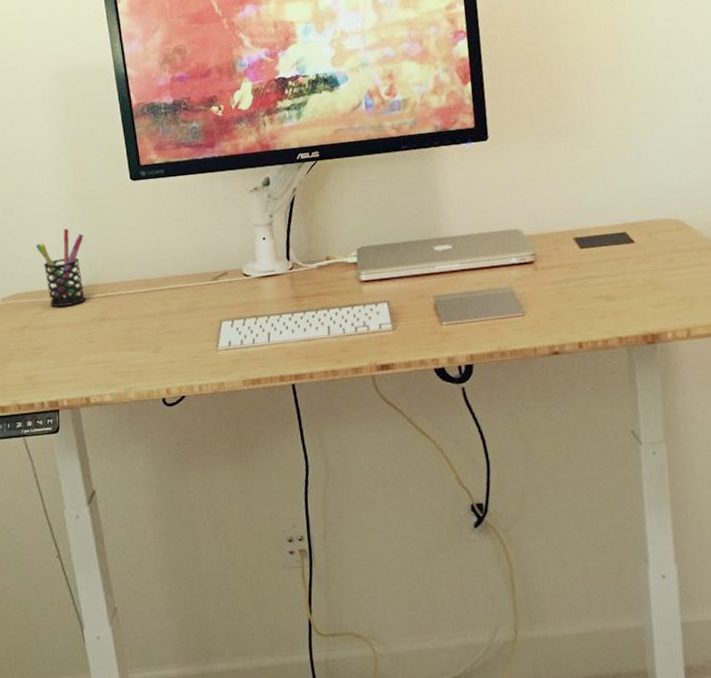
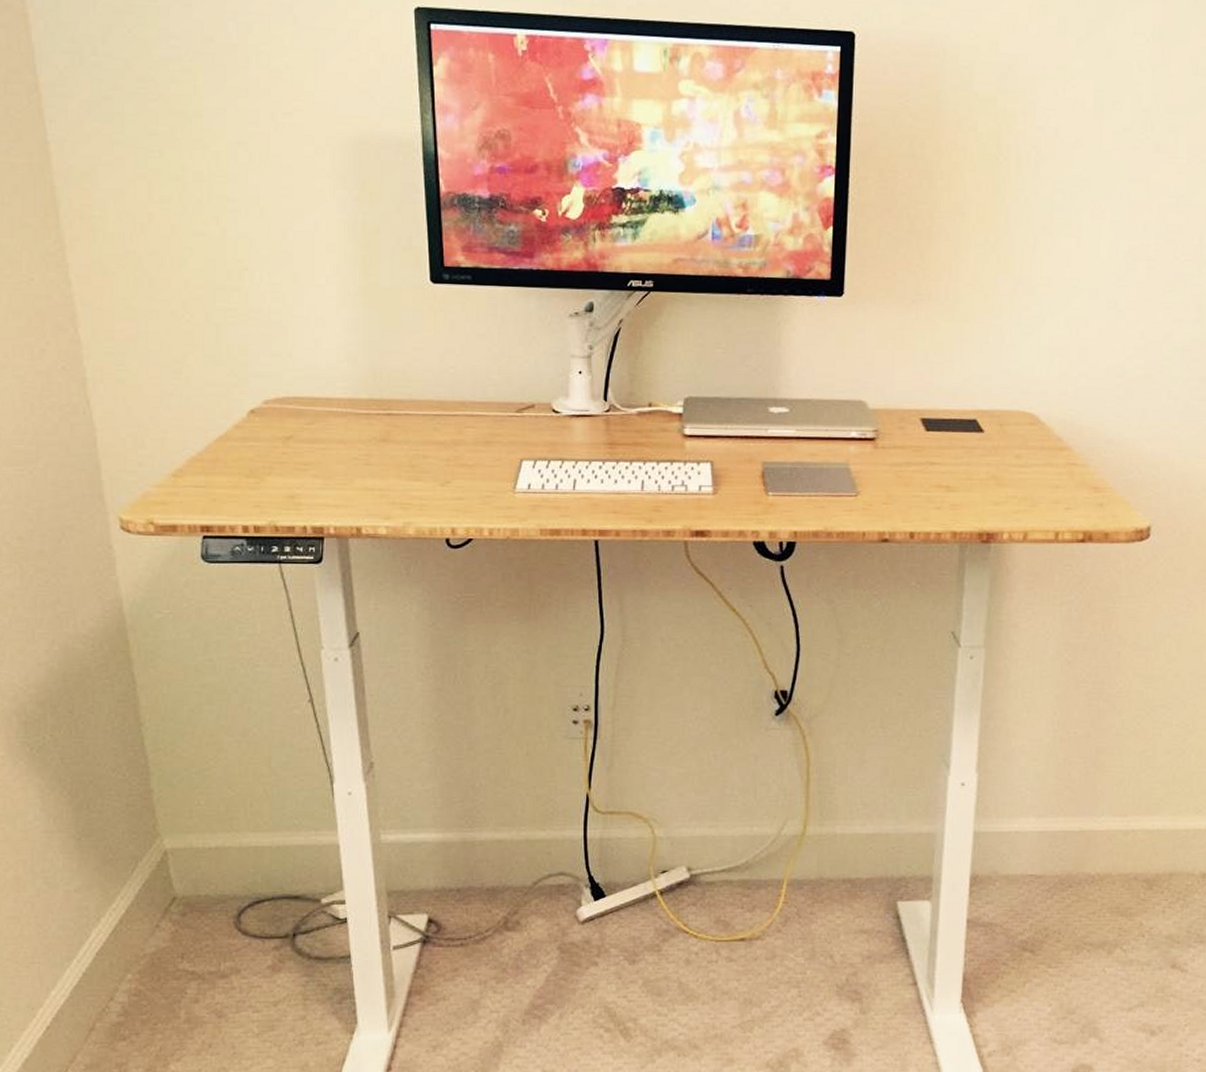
pen holder: present [35,228,85,307] -> none [309,328,369,419]

